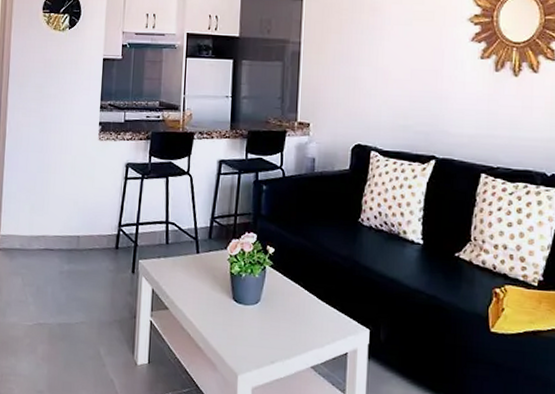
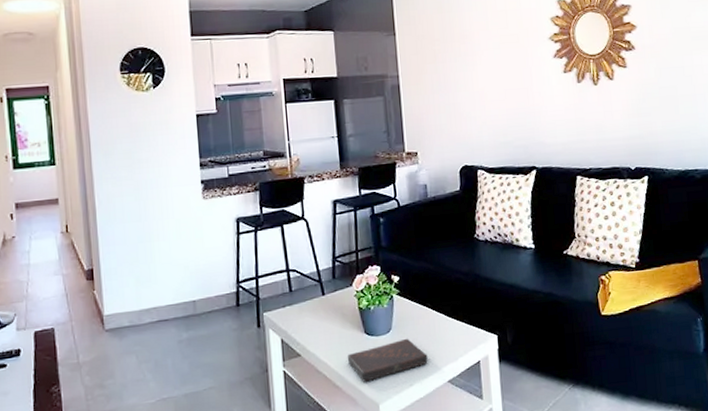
book: none [212,313,293,349] -> present [347,338,428,382]

